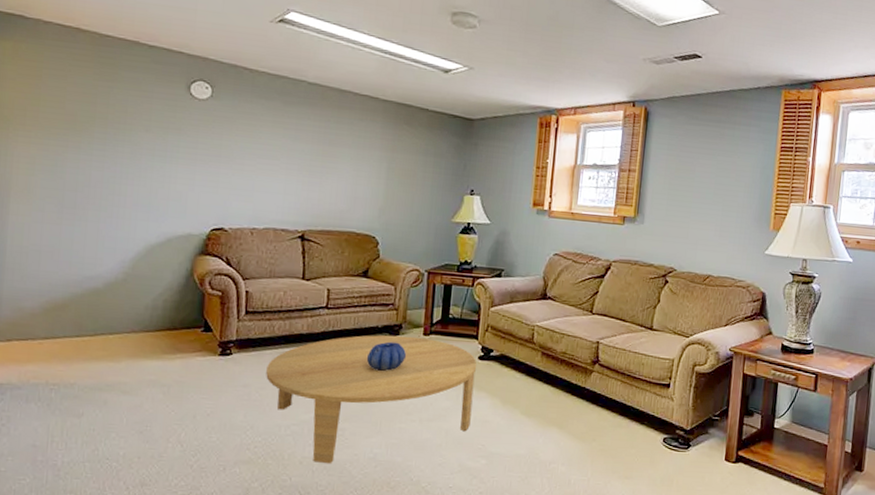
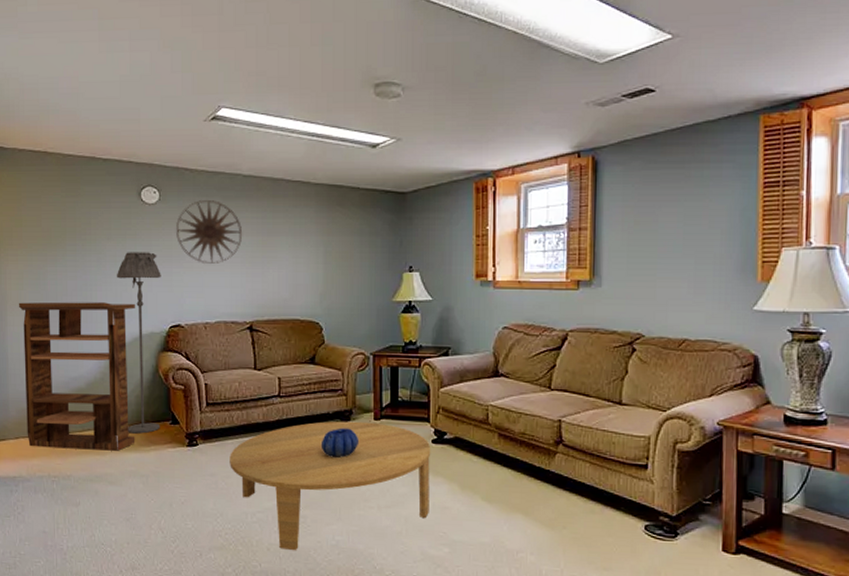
bookshelf: none [22,189,172,358] -> present [18,302,136,451]
floor lamp: none [150,147,207,341] -> present [117,252,161,434]
wall art: none [227,102,303,169] -> present [176,200,243,264]

